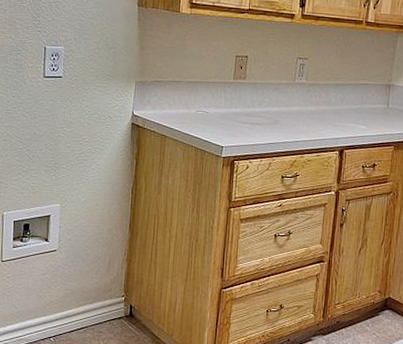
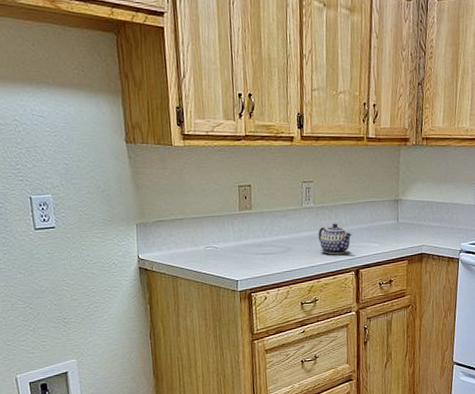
teapot: none [306,101,340,133] -> present [318,223,352,255]

